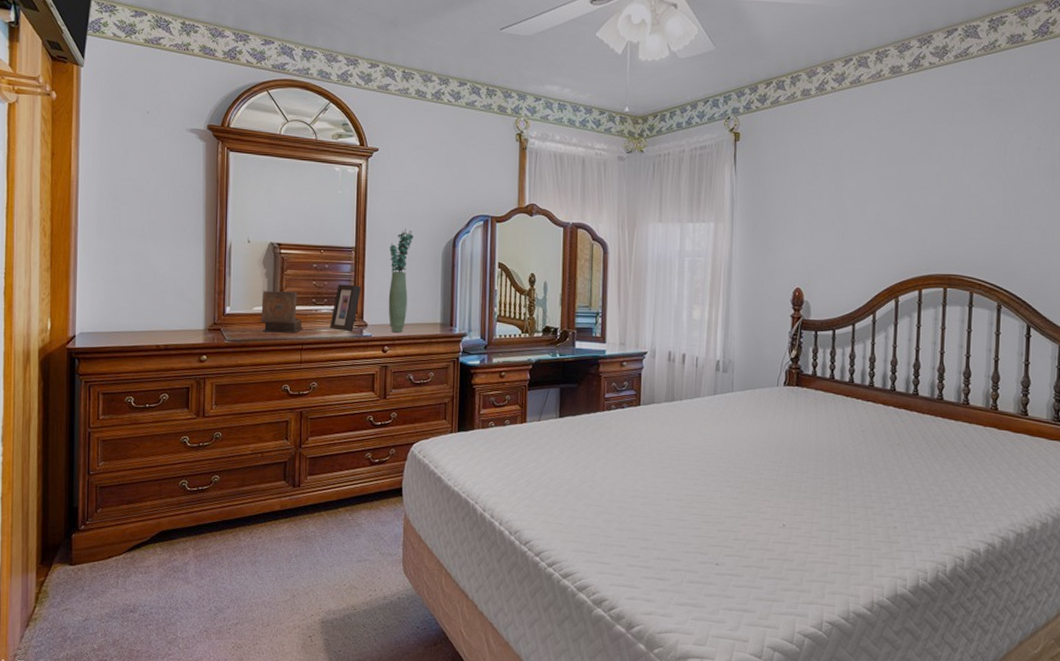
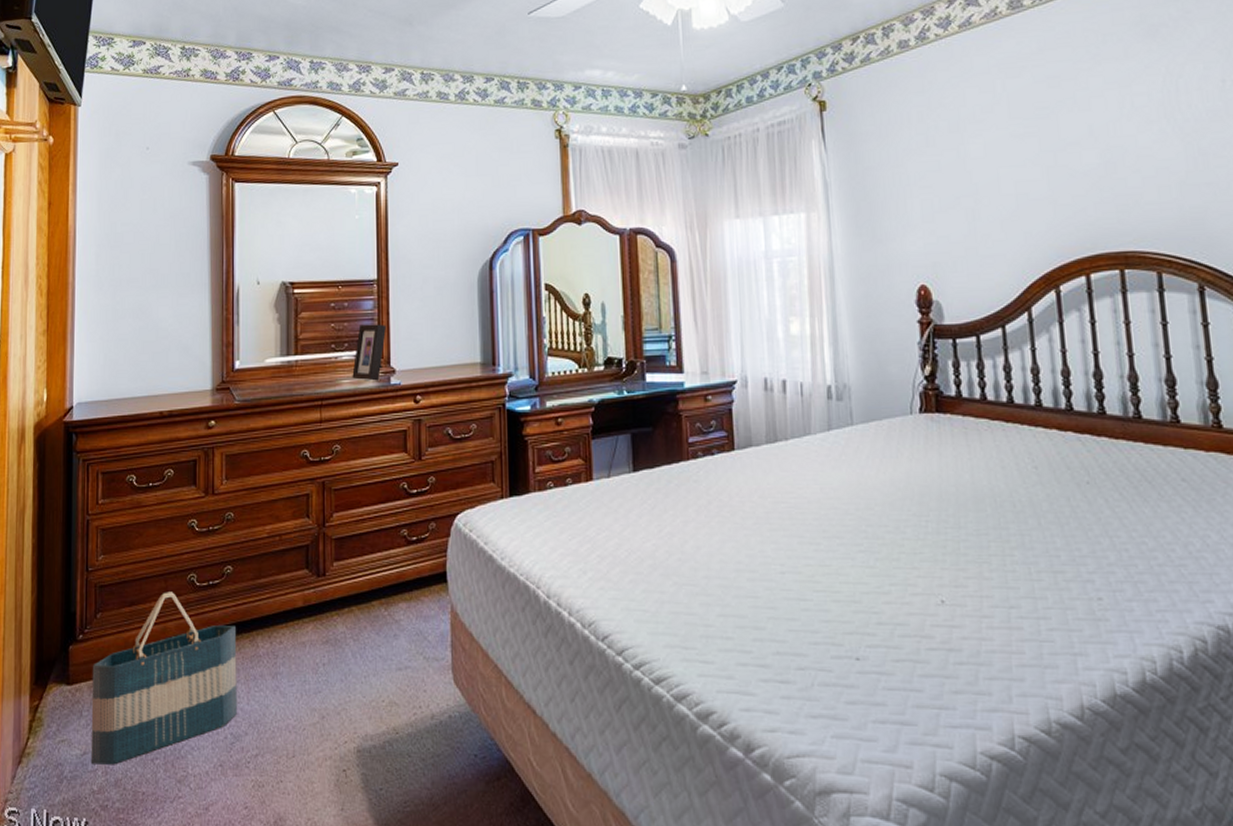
tote bag: none [91,494,222,629] -> present [90,592,237,765]
jewelry box: present [261,291,303,333] -> none [274,338,322,388]
vase: present [388,229,413,333] -> none [417,253,443,378]

